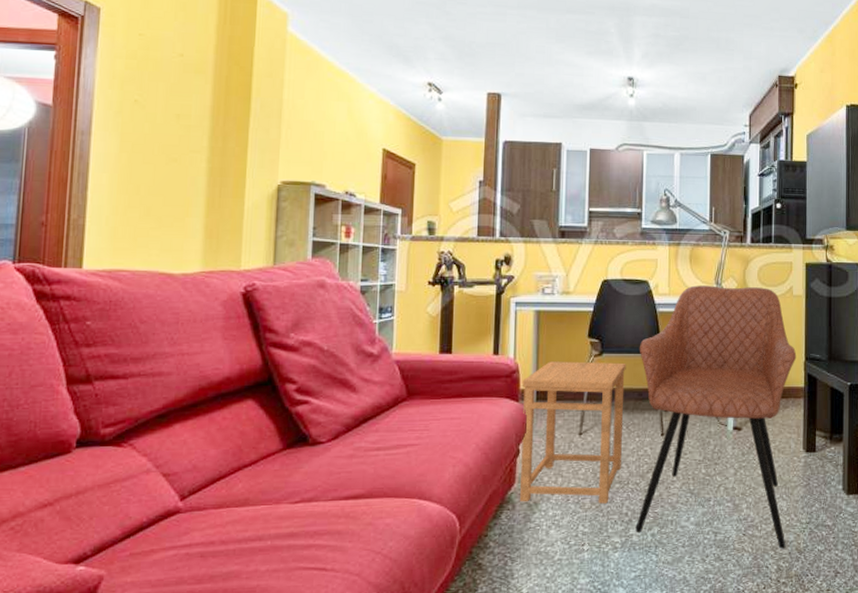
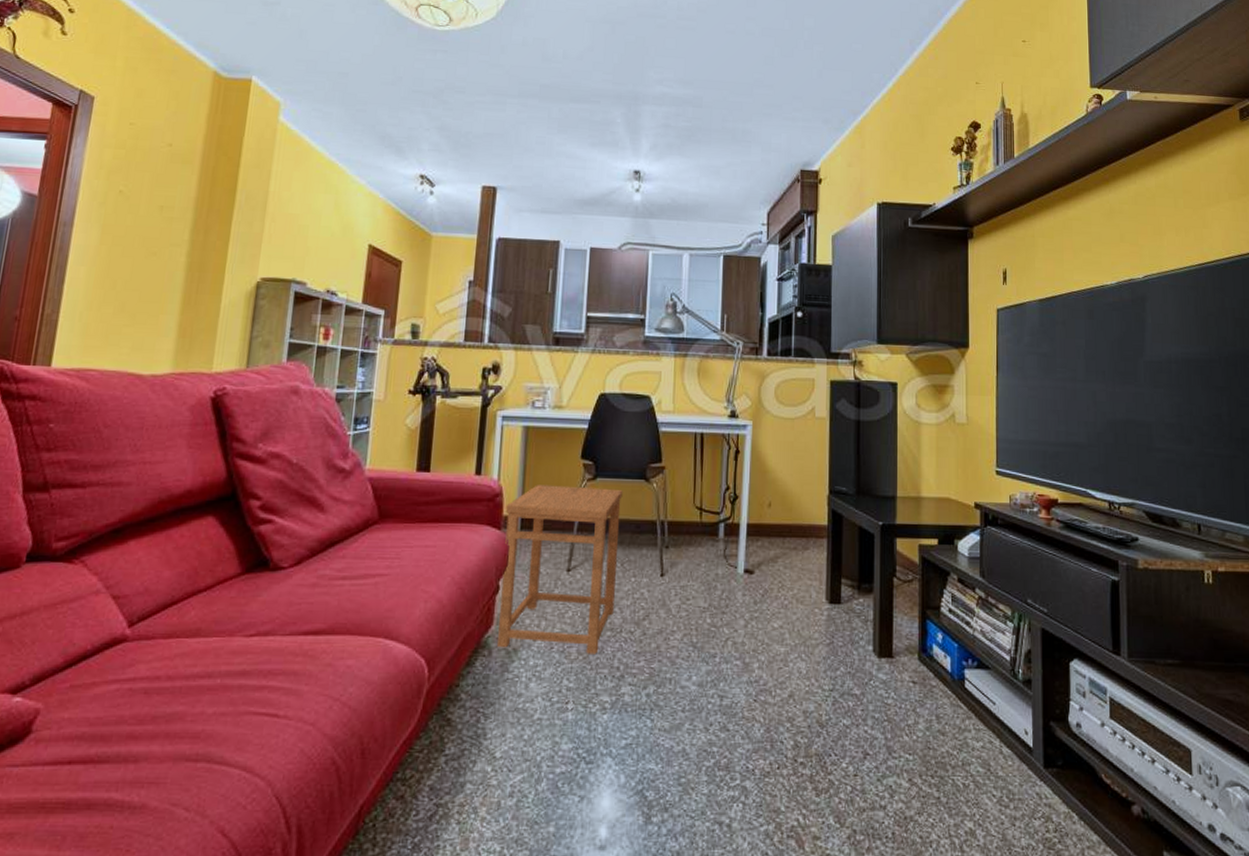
armchair: present [635,285,797,549] -> none [628,402,819,721]

